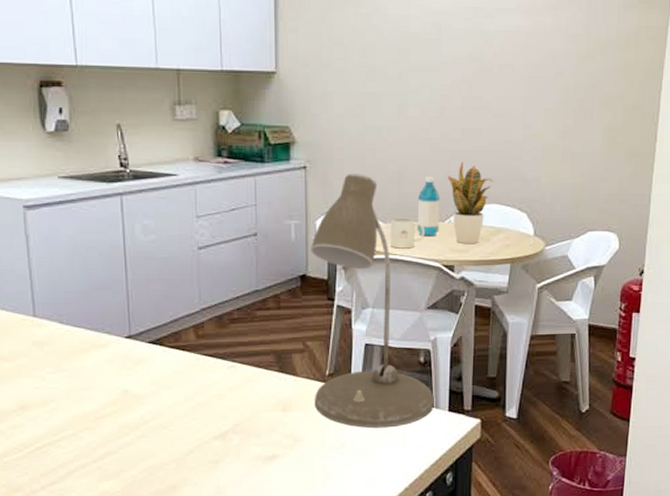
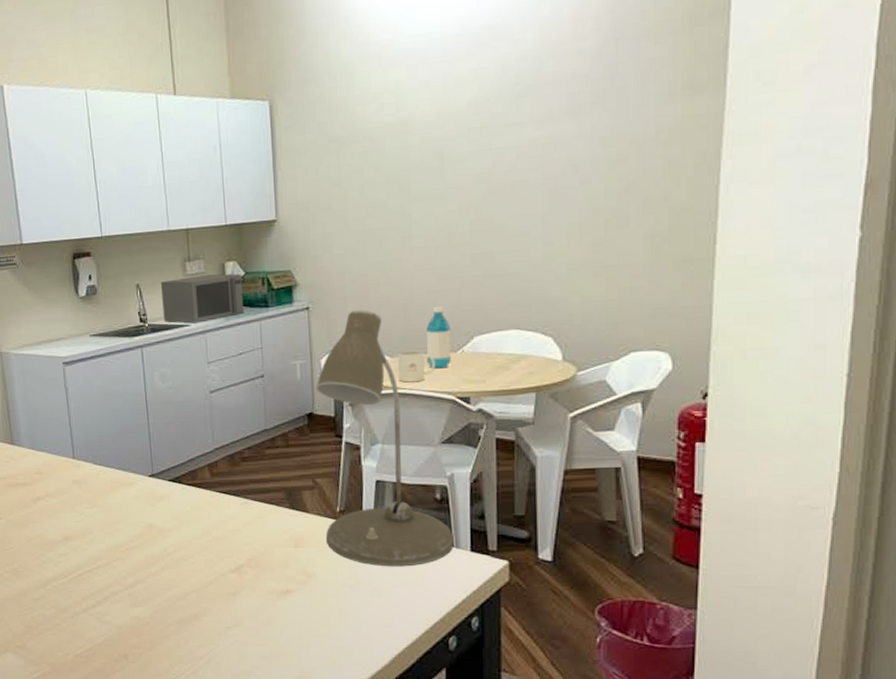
microwave: none [146,122,237,173] -> present [161,273,243,324]
potted plant: present [447,162,493,245] -> none [458,288,511,375]

